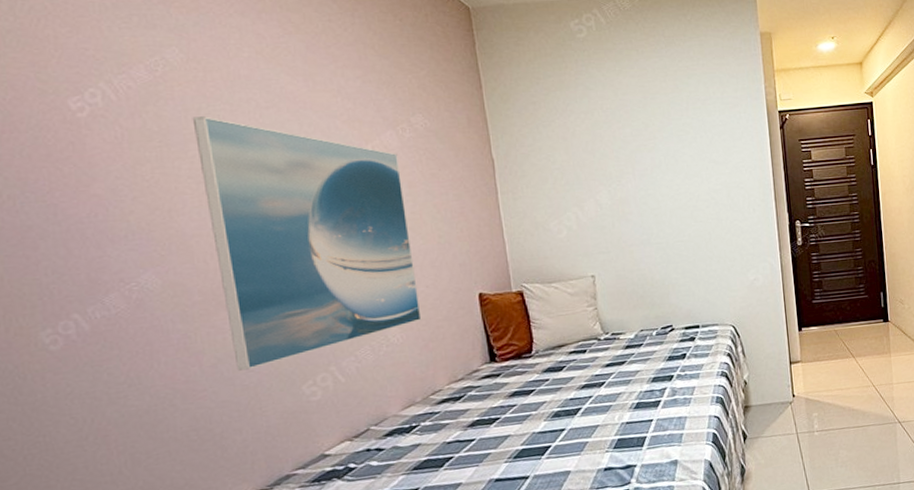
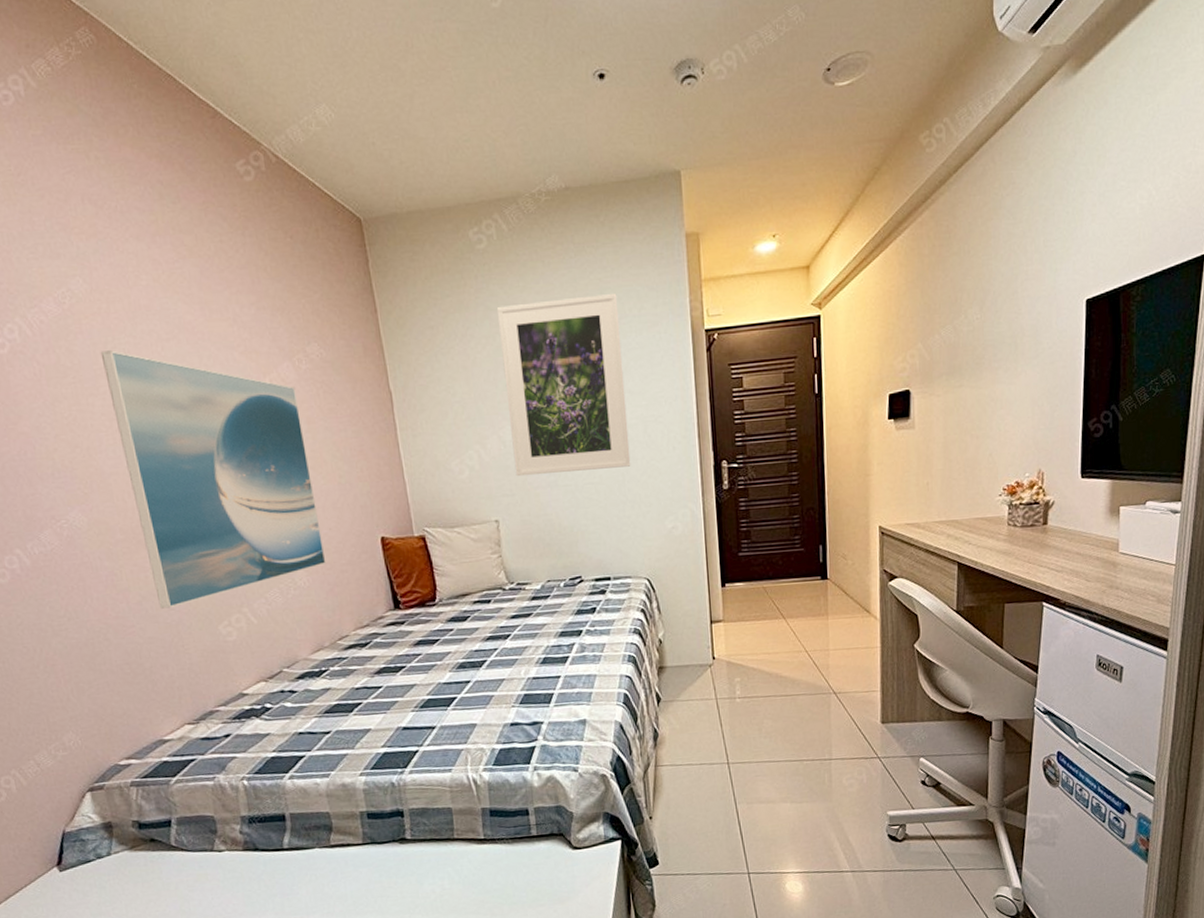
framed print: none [594,79,717,236] -> present [496,294,631,477]

